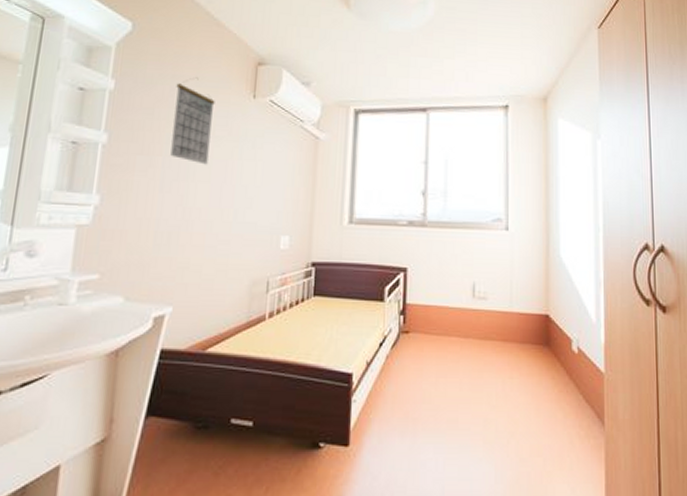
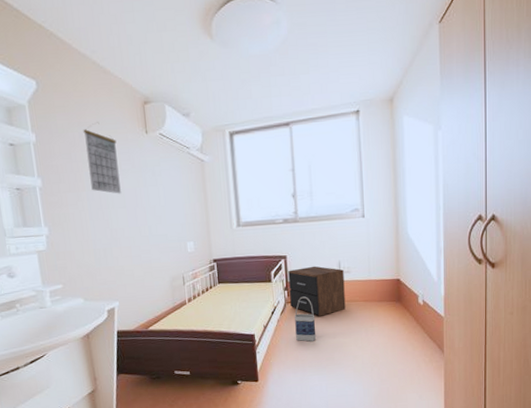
nightstand: none [406,285,479,356] -> present [288,266,346,316]
bag: none [409,325,437,391] -> present [294,296,317,342]

